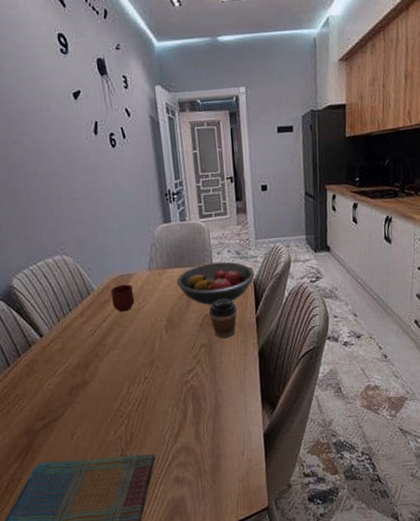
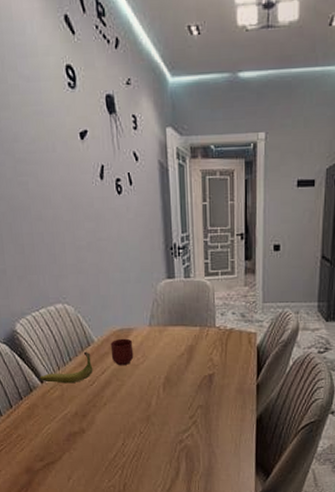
banana: none [38,301,94,336] -> present [39,351,93,384]
fruit bowl: present [176,261,255,306] -> none [177,324,259,368]
coffee cup: present [209,298,237,339] -> none [209,361,238,402]

